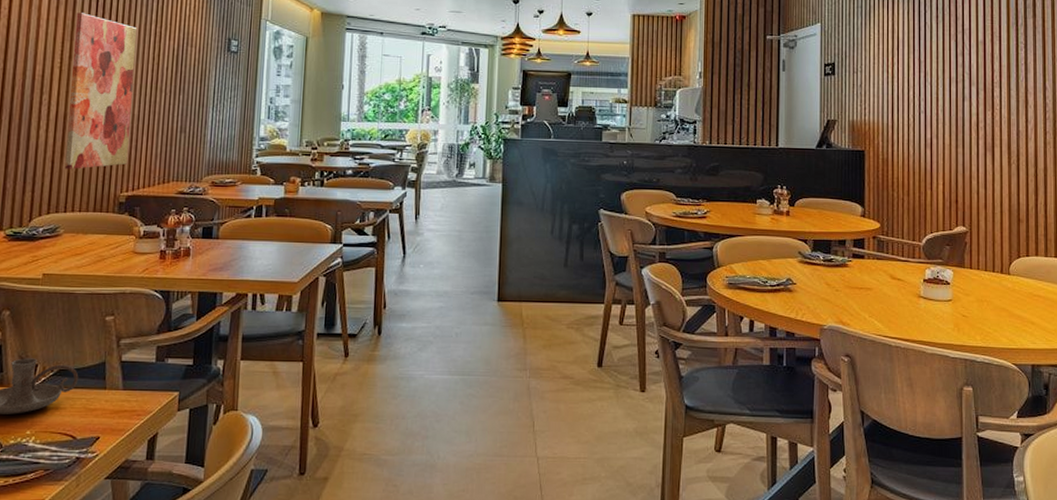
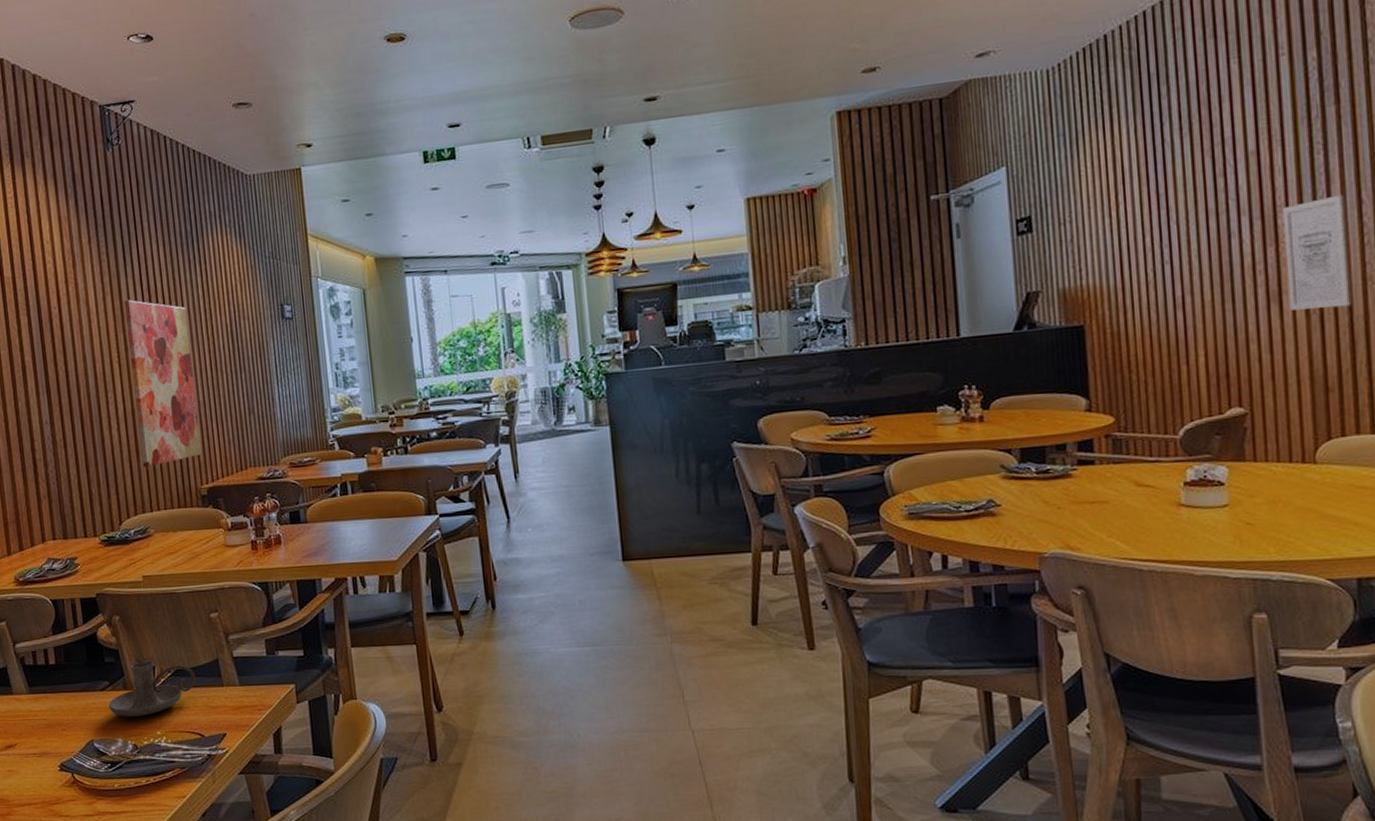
wall art: none [998,81,1037,162] -> present [1283,194,1352,311]

